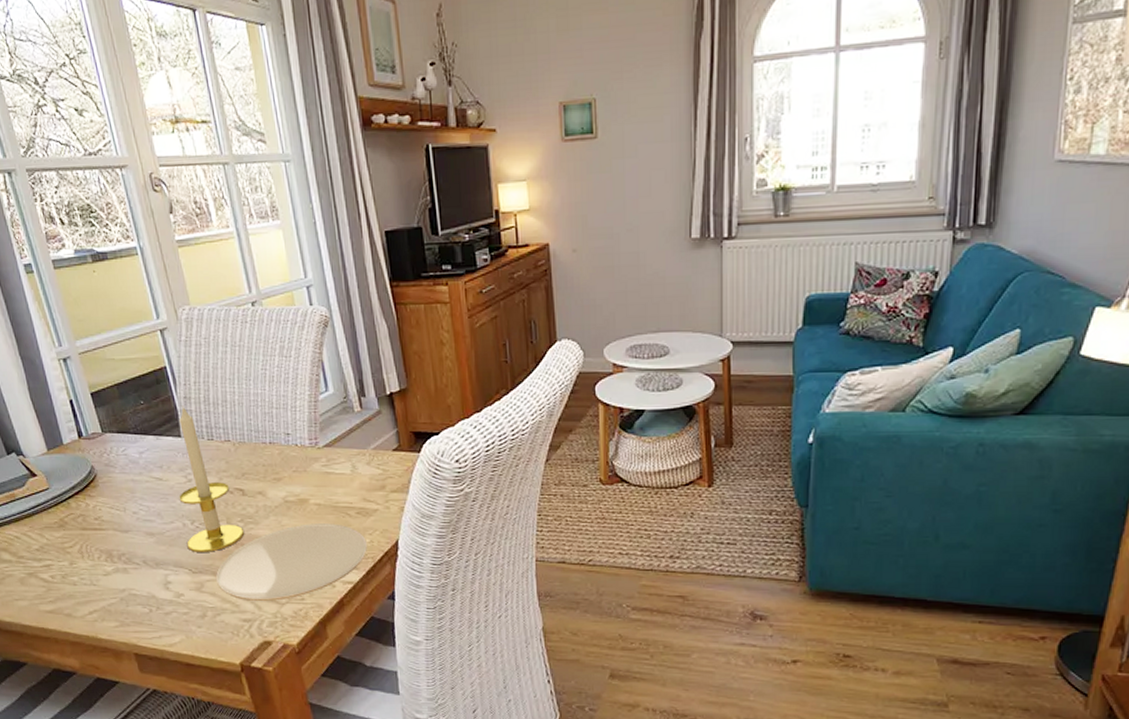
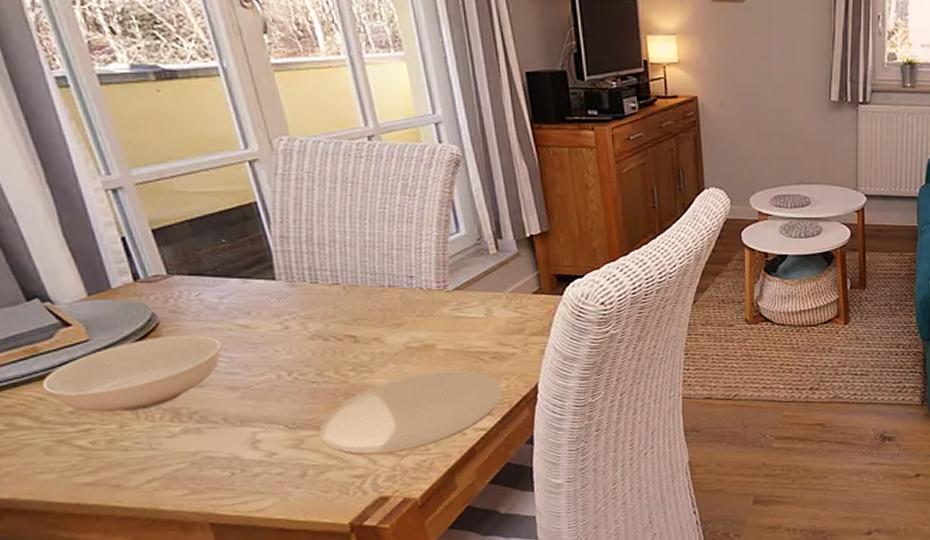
bowl: none [18,486,141,550] -> present [42,335,221,412]
candle: present [179,405,244,553] -> none [272,245,356,407]

